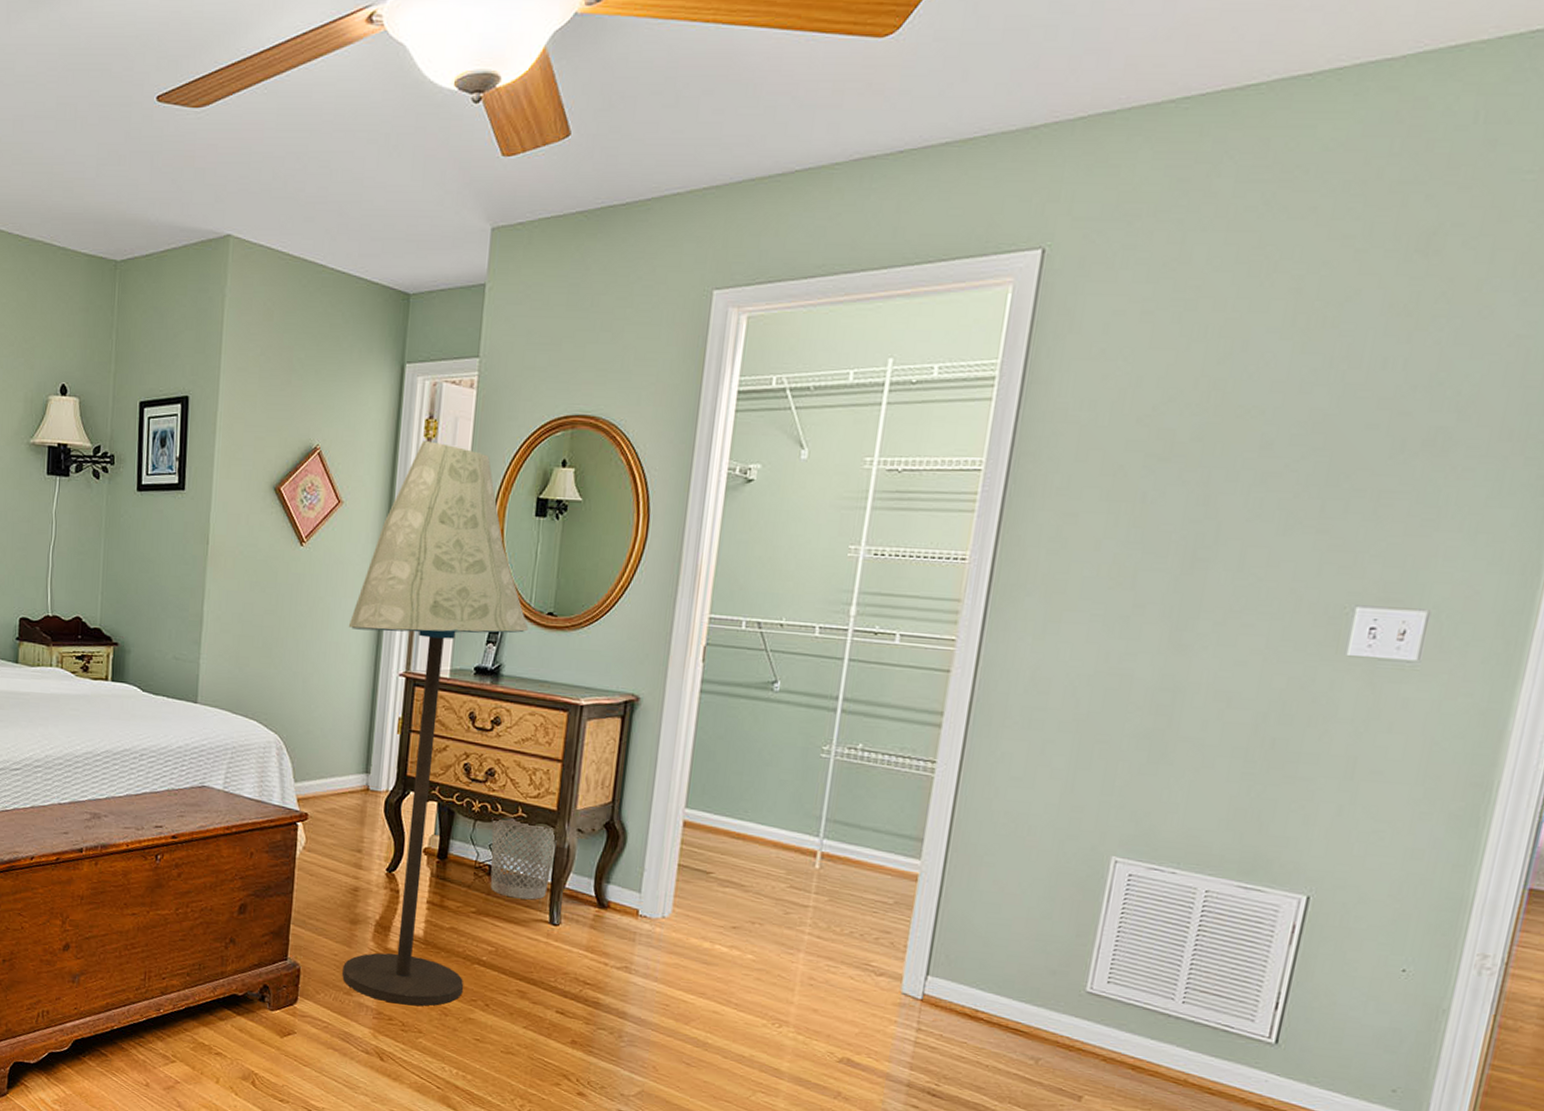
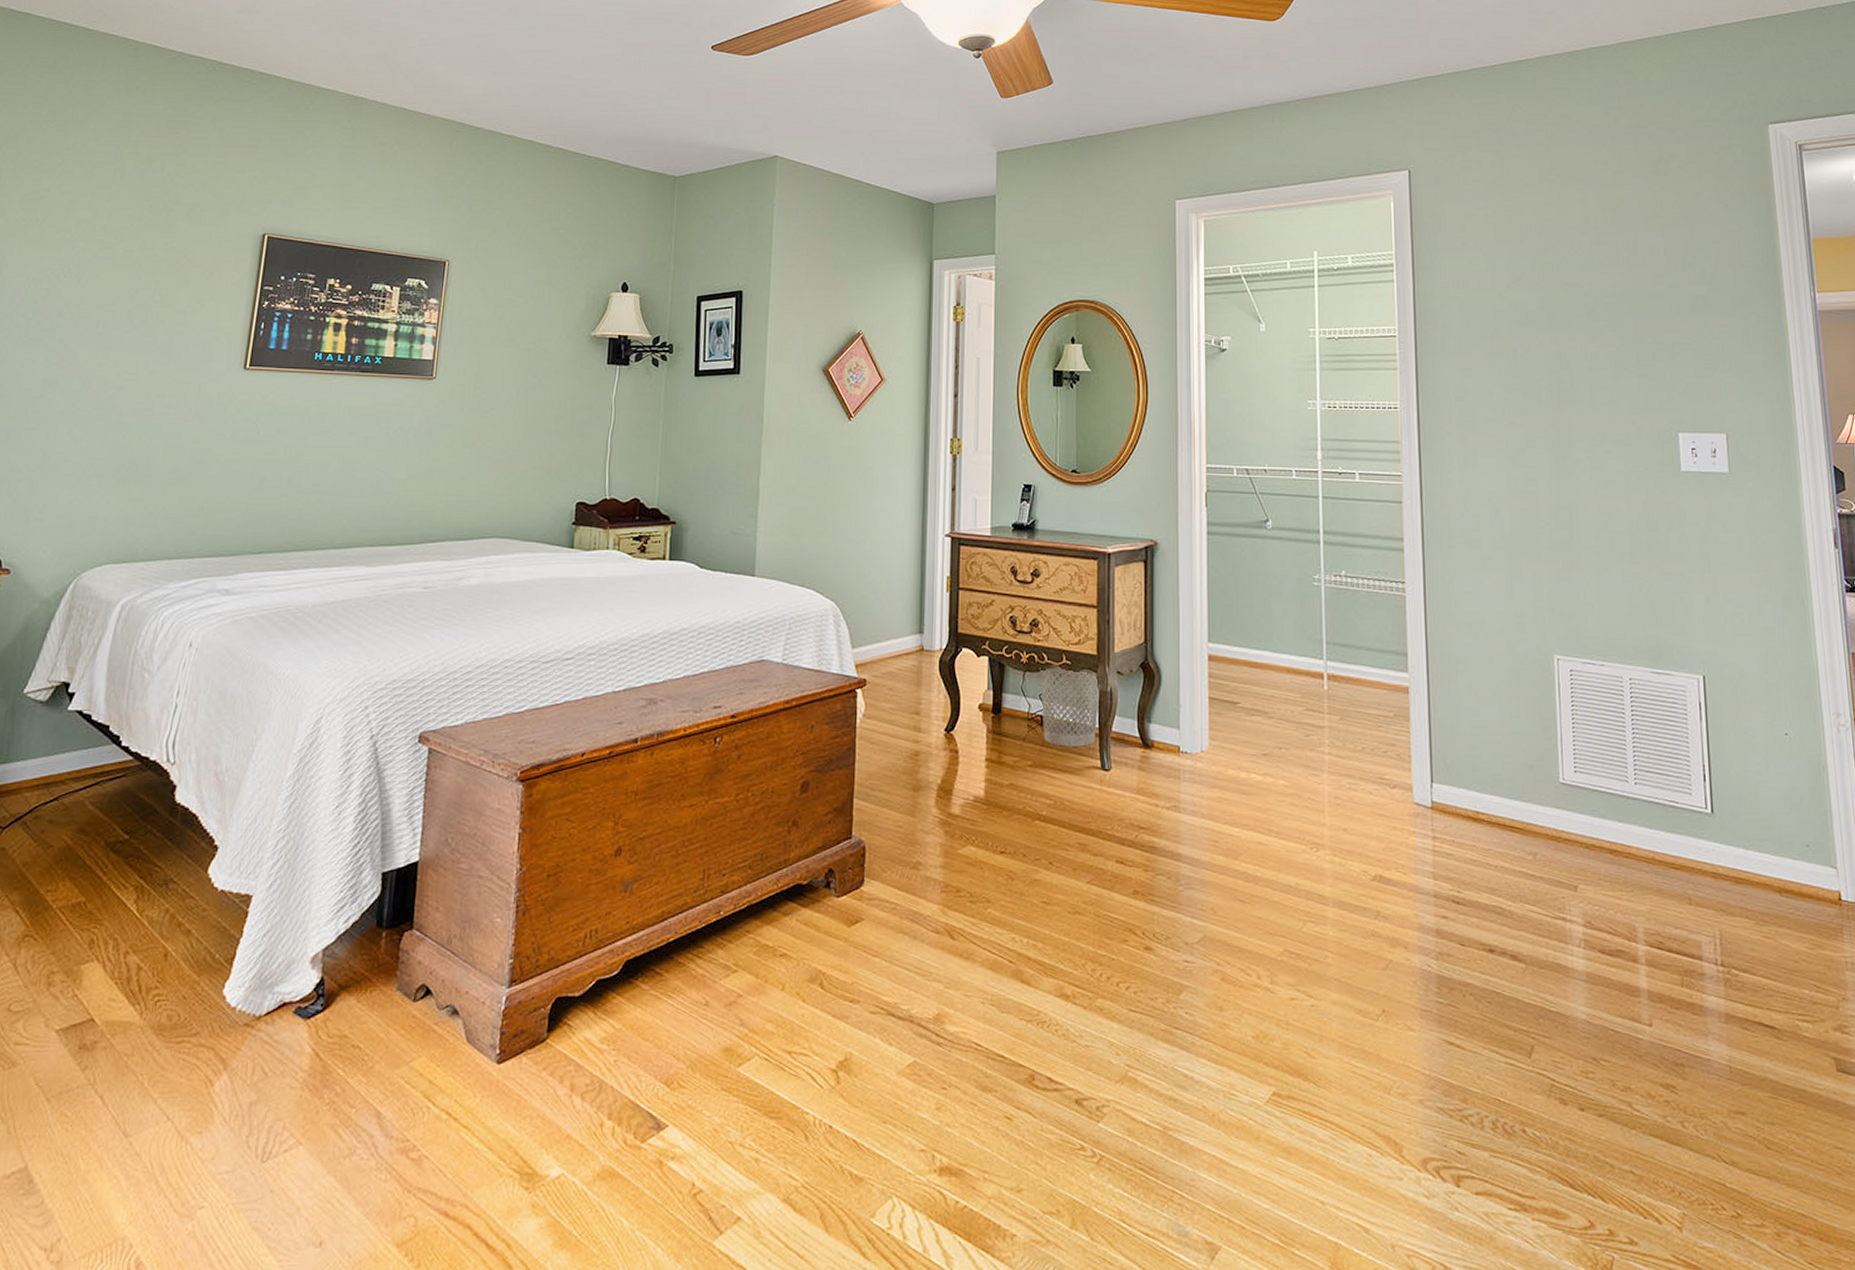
floor lamp: present [342,441,529,1006] -> none [896,325,1056,873]

